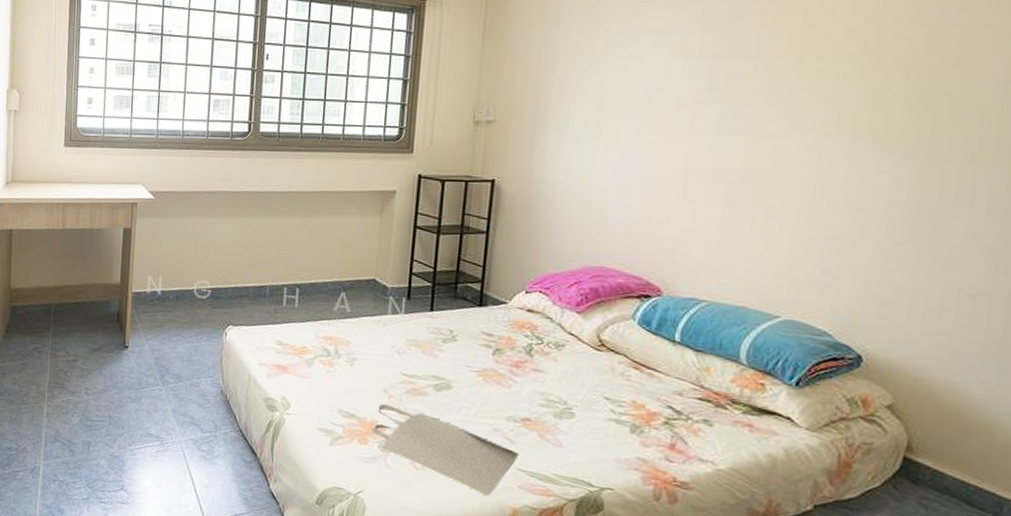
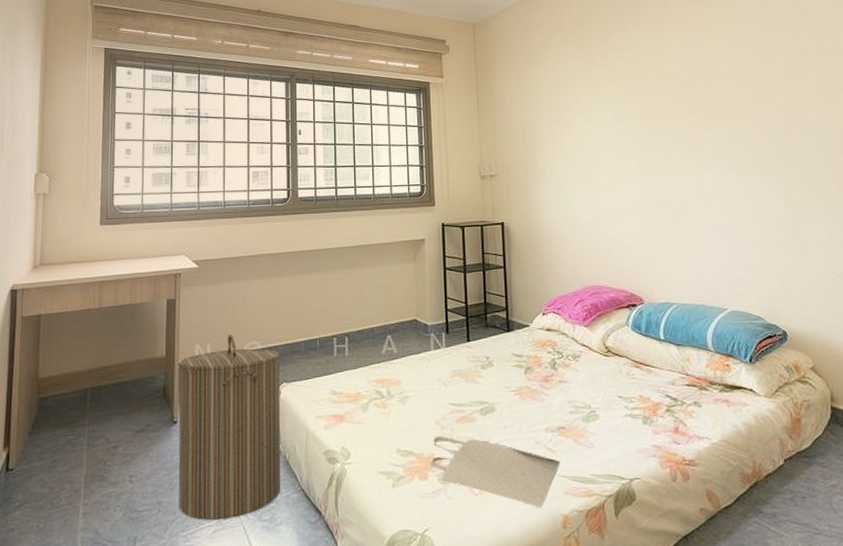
laundry hamper: none [127,270,229,443] -> present [178,335,281,521]

